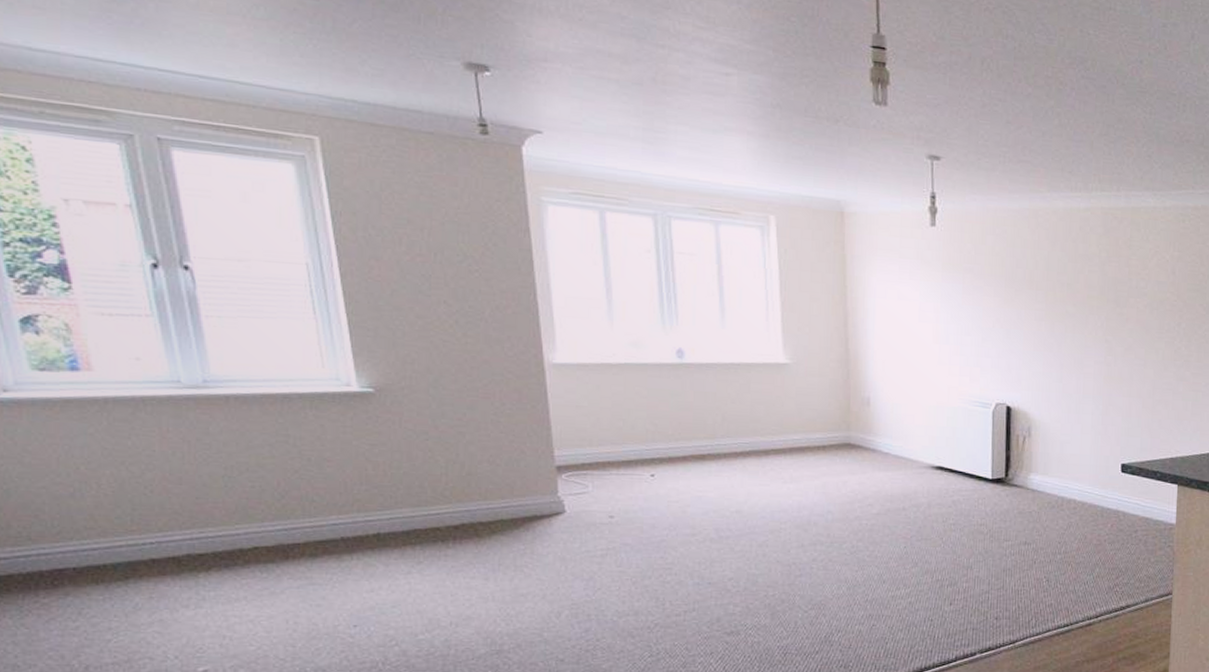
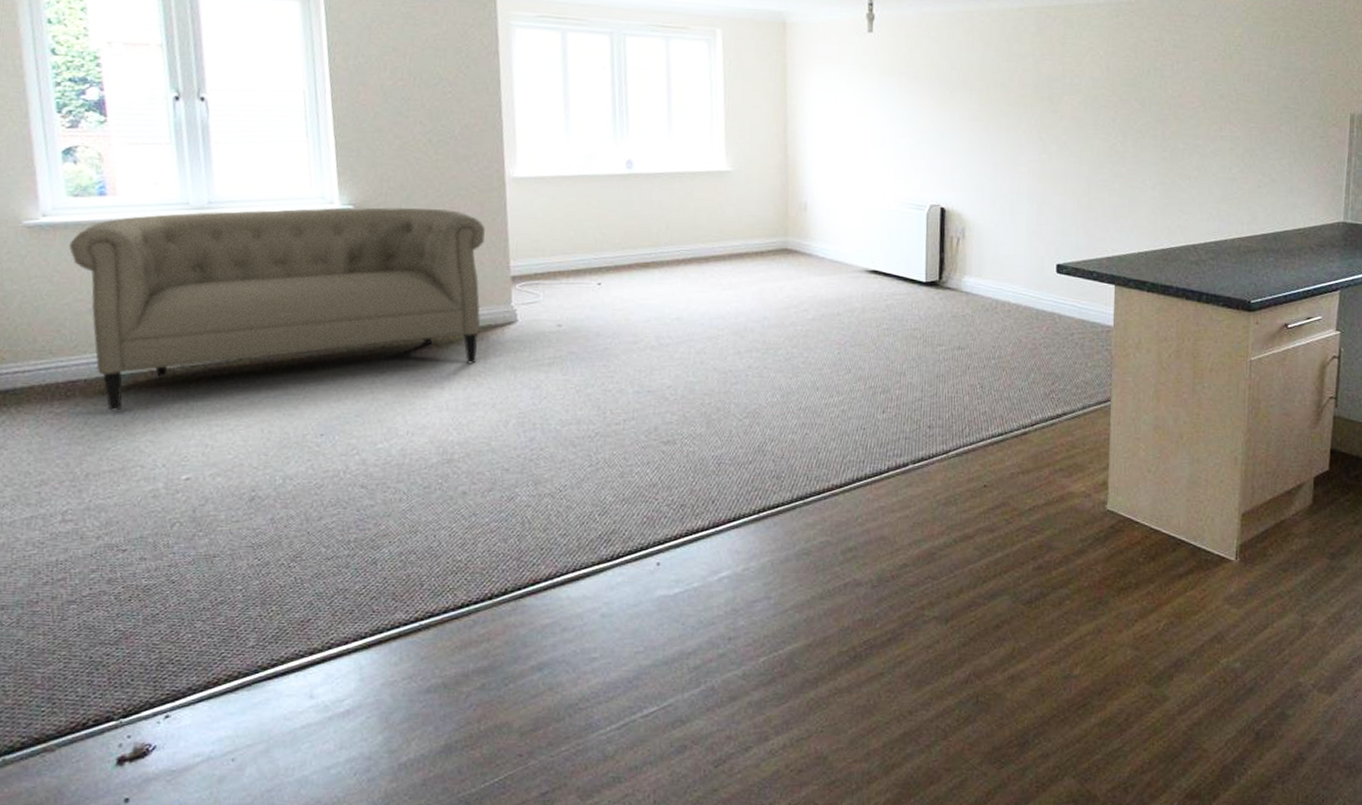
sofa: none [39,390,525,601] -> present [68,207,485,411]

